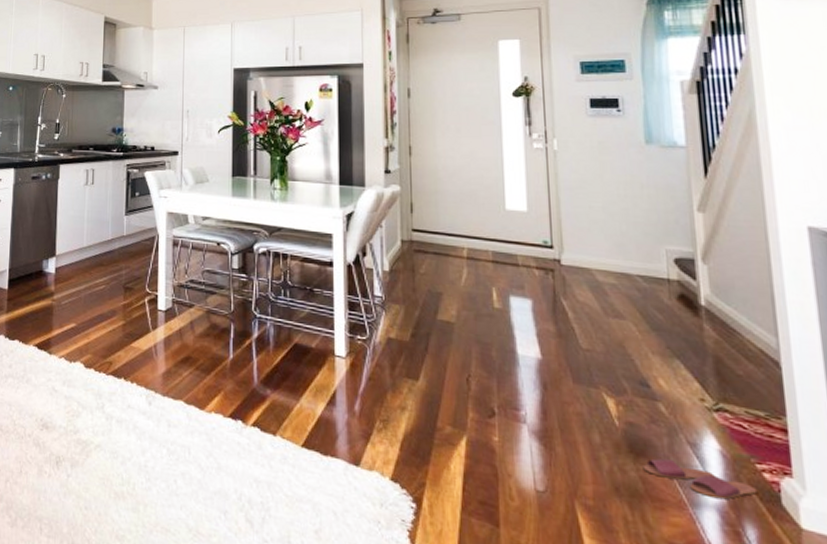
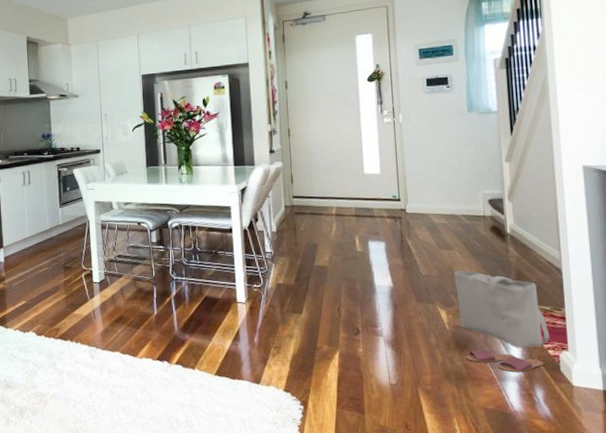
tote bag: none [626,348,766,467] -> present [454,270,550,348]

